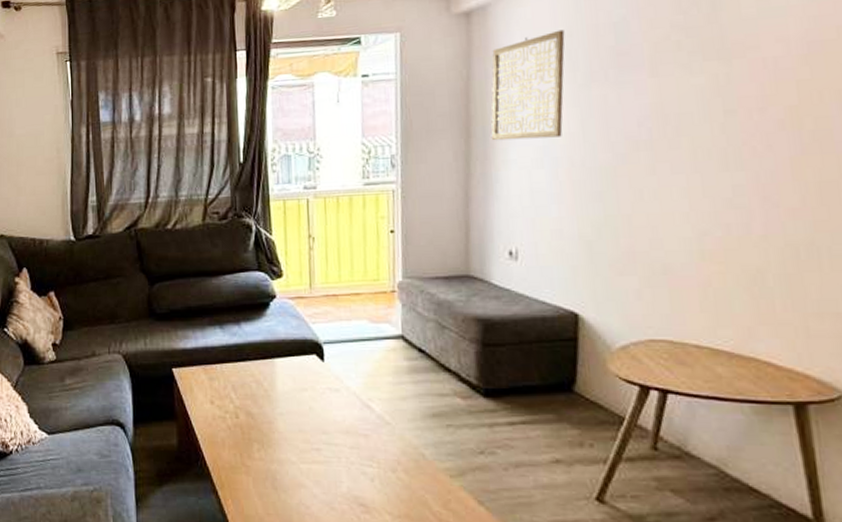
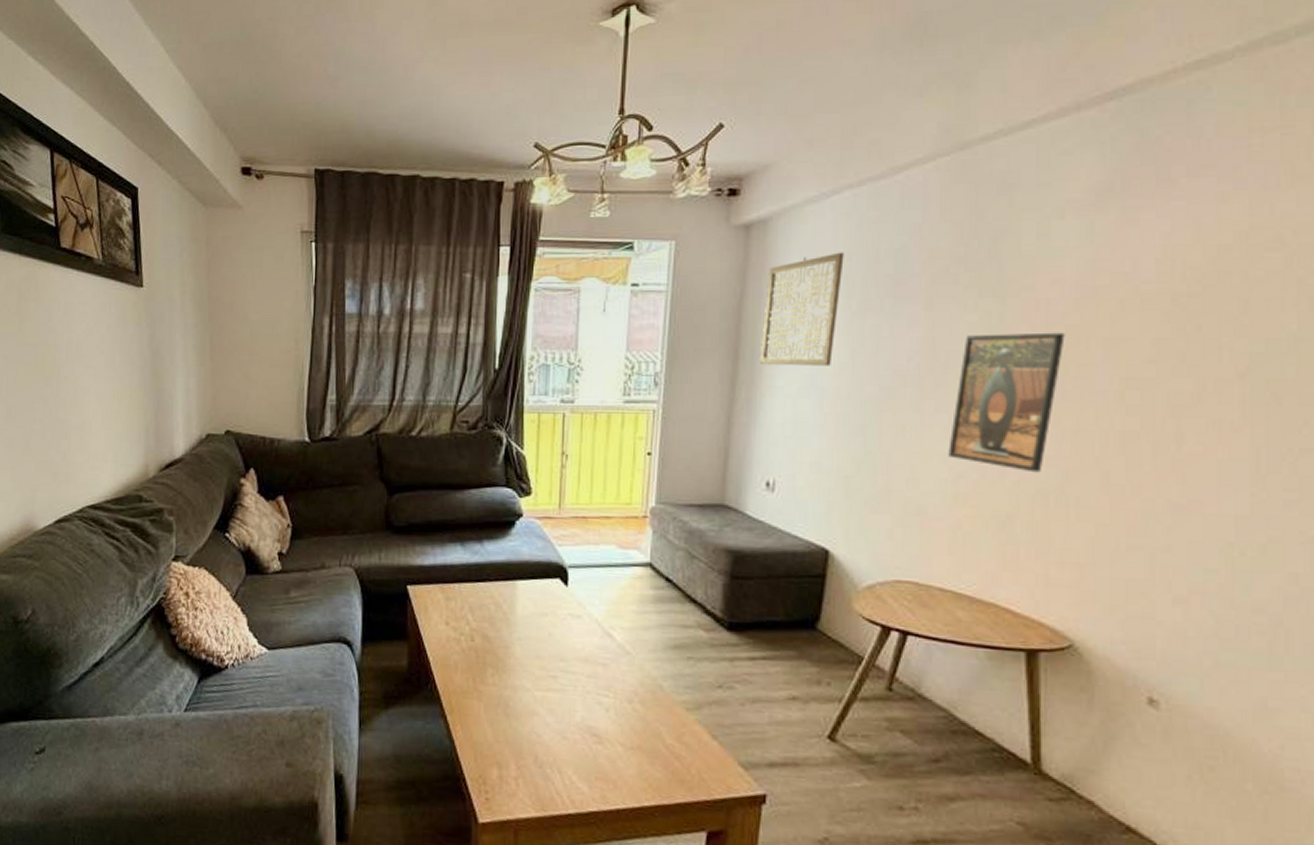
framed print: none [689,88,797,226] -> present [948,332,1065,473]

